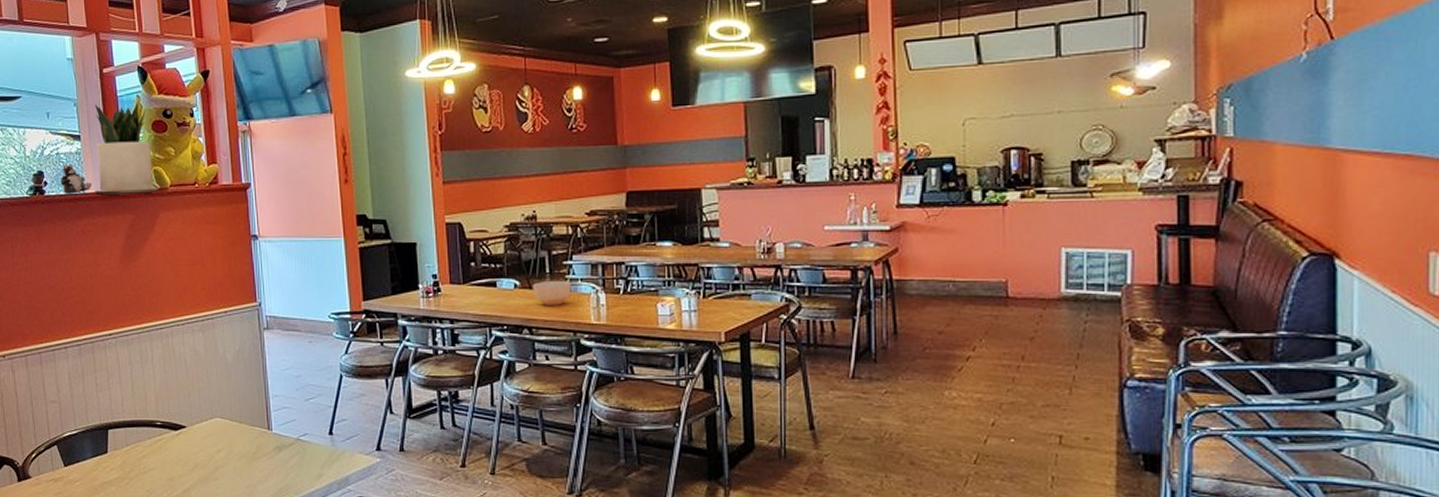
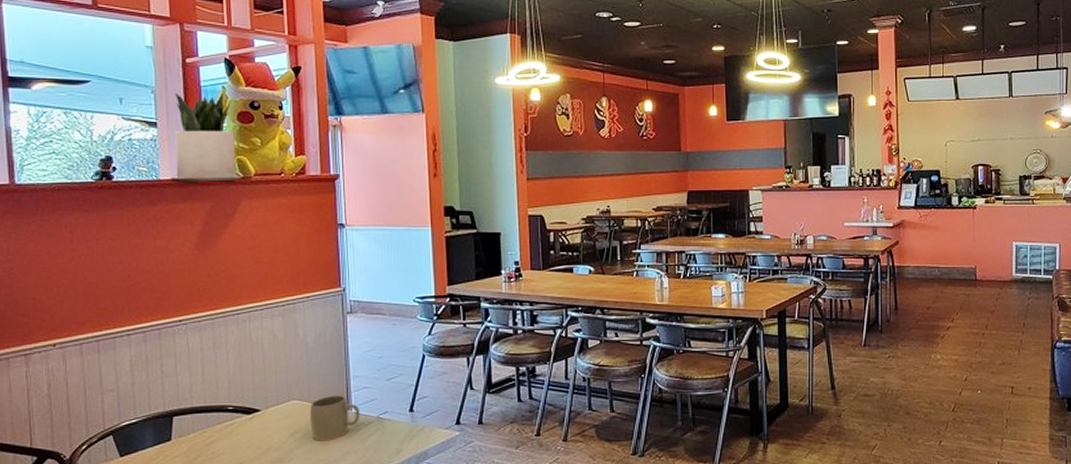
plush toy: present [60,164,92,194] -> none [132,150,168,180]
mug: none [231,414,281,461] -> present [309,395,360,441]
bowl: present [532,280,572,305] -> none [605,266,639,289]

